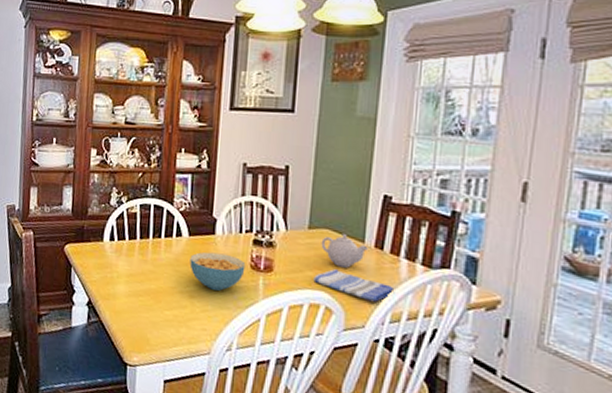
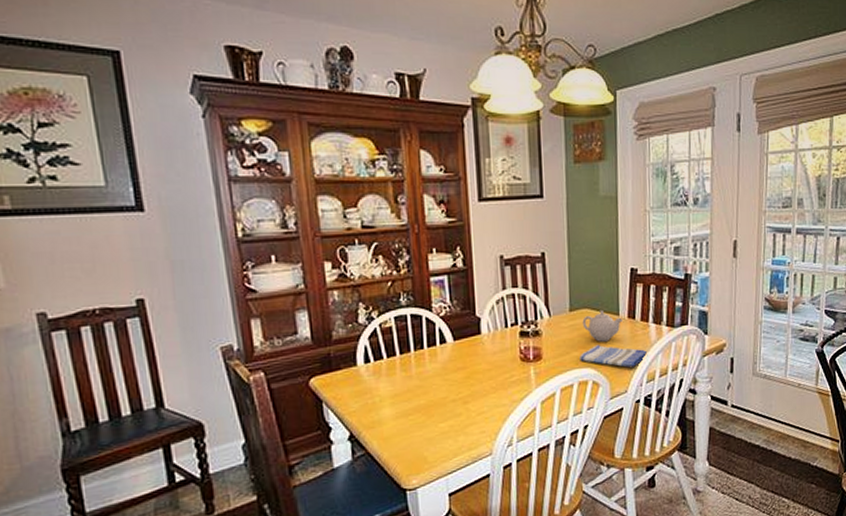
cereal bowl: present [190,252,246,291] -> none [458,351,516,391]

